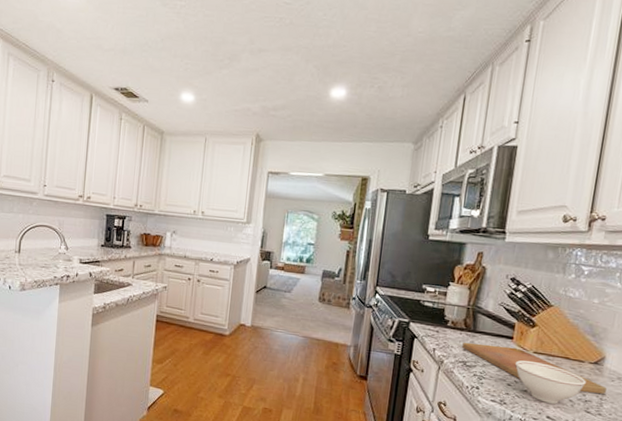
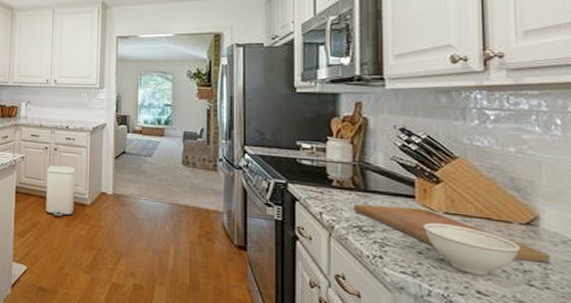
pedal bin: none [185,296,217,345] -> present [45,165,76,217]

